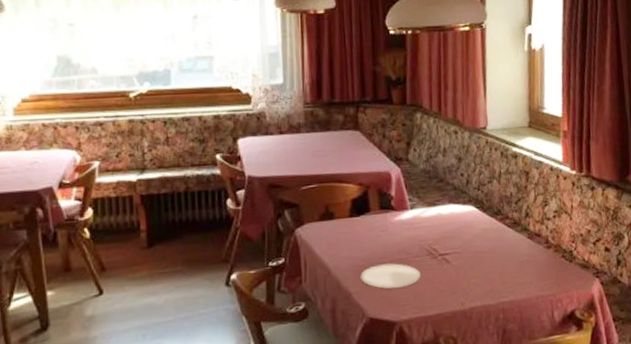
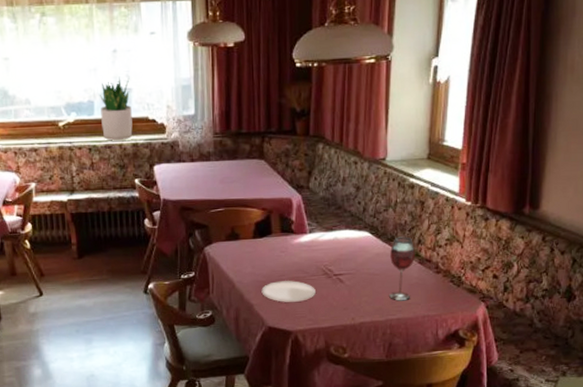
planter: none [176,43,214,113] -> present [99,76,133,141]
wineglass: none [497,209,524,281] -> present [389,236,416,301]

